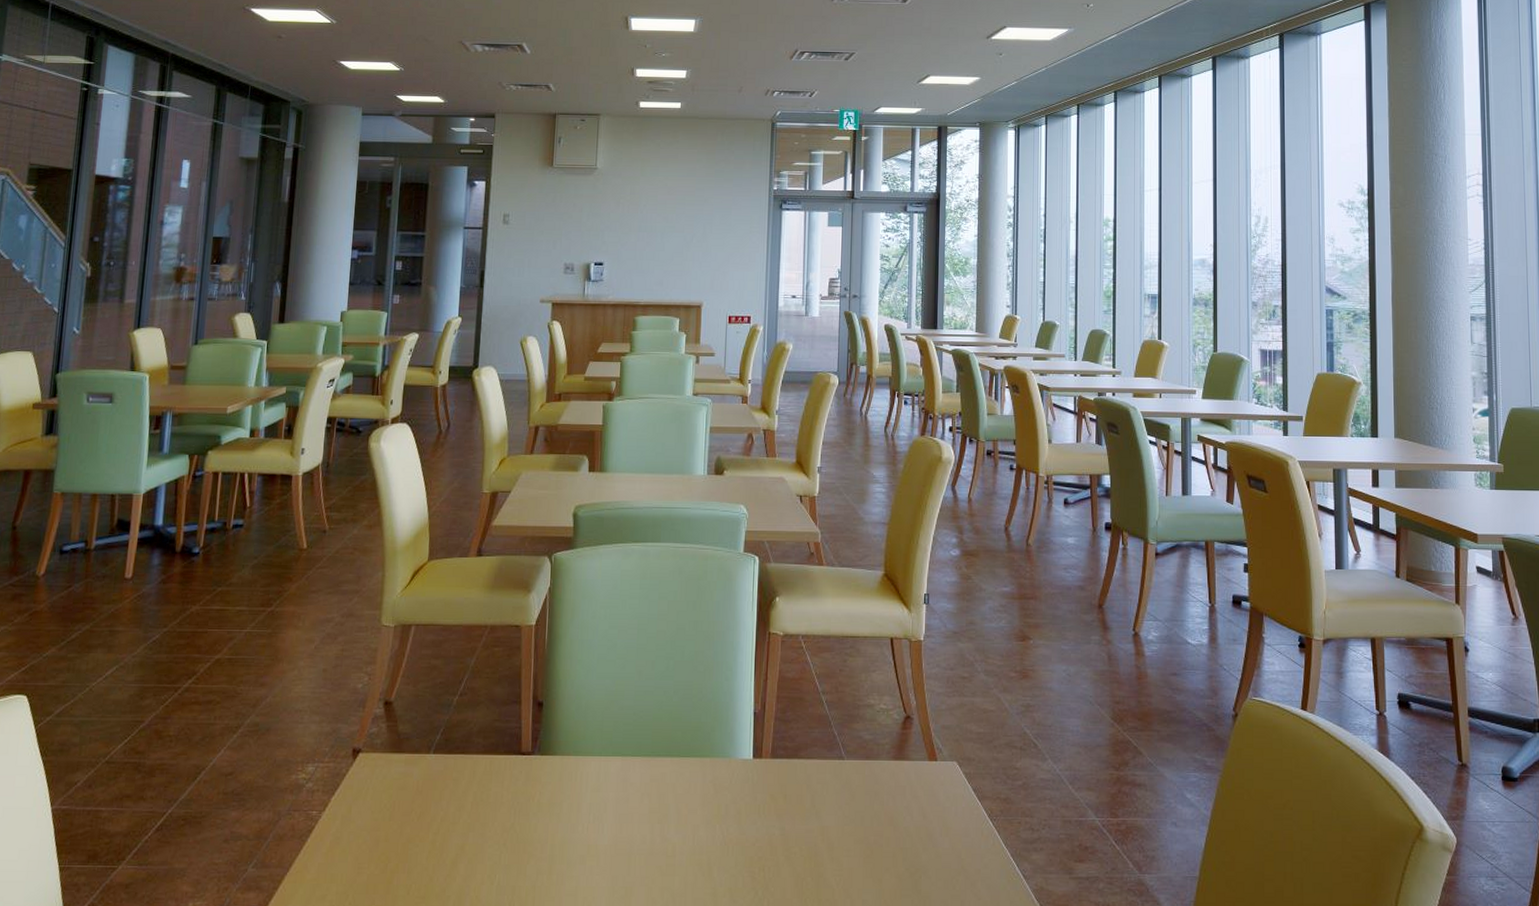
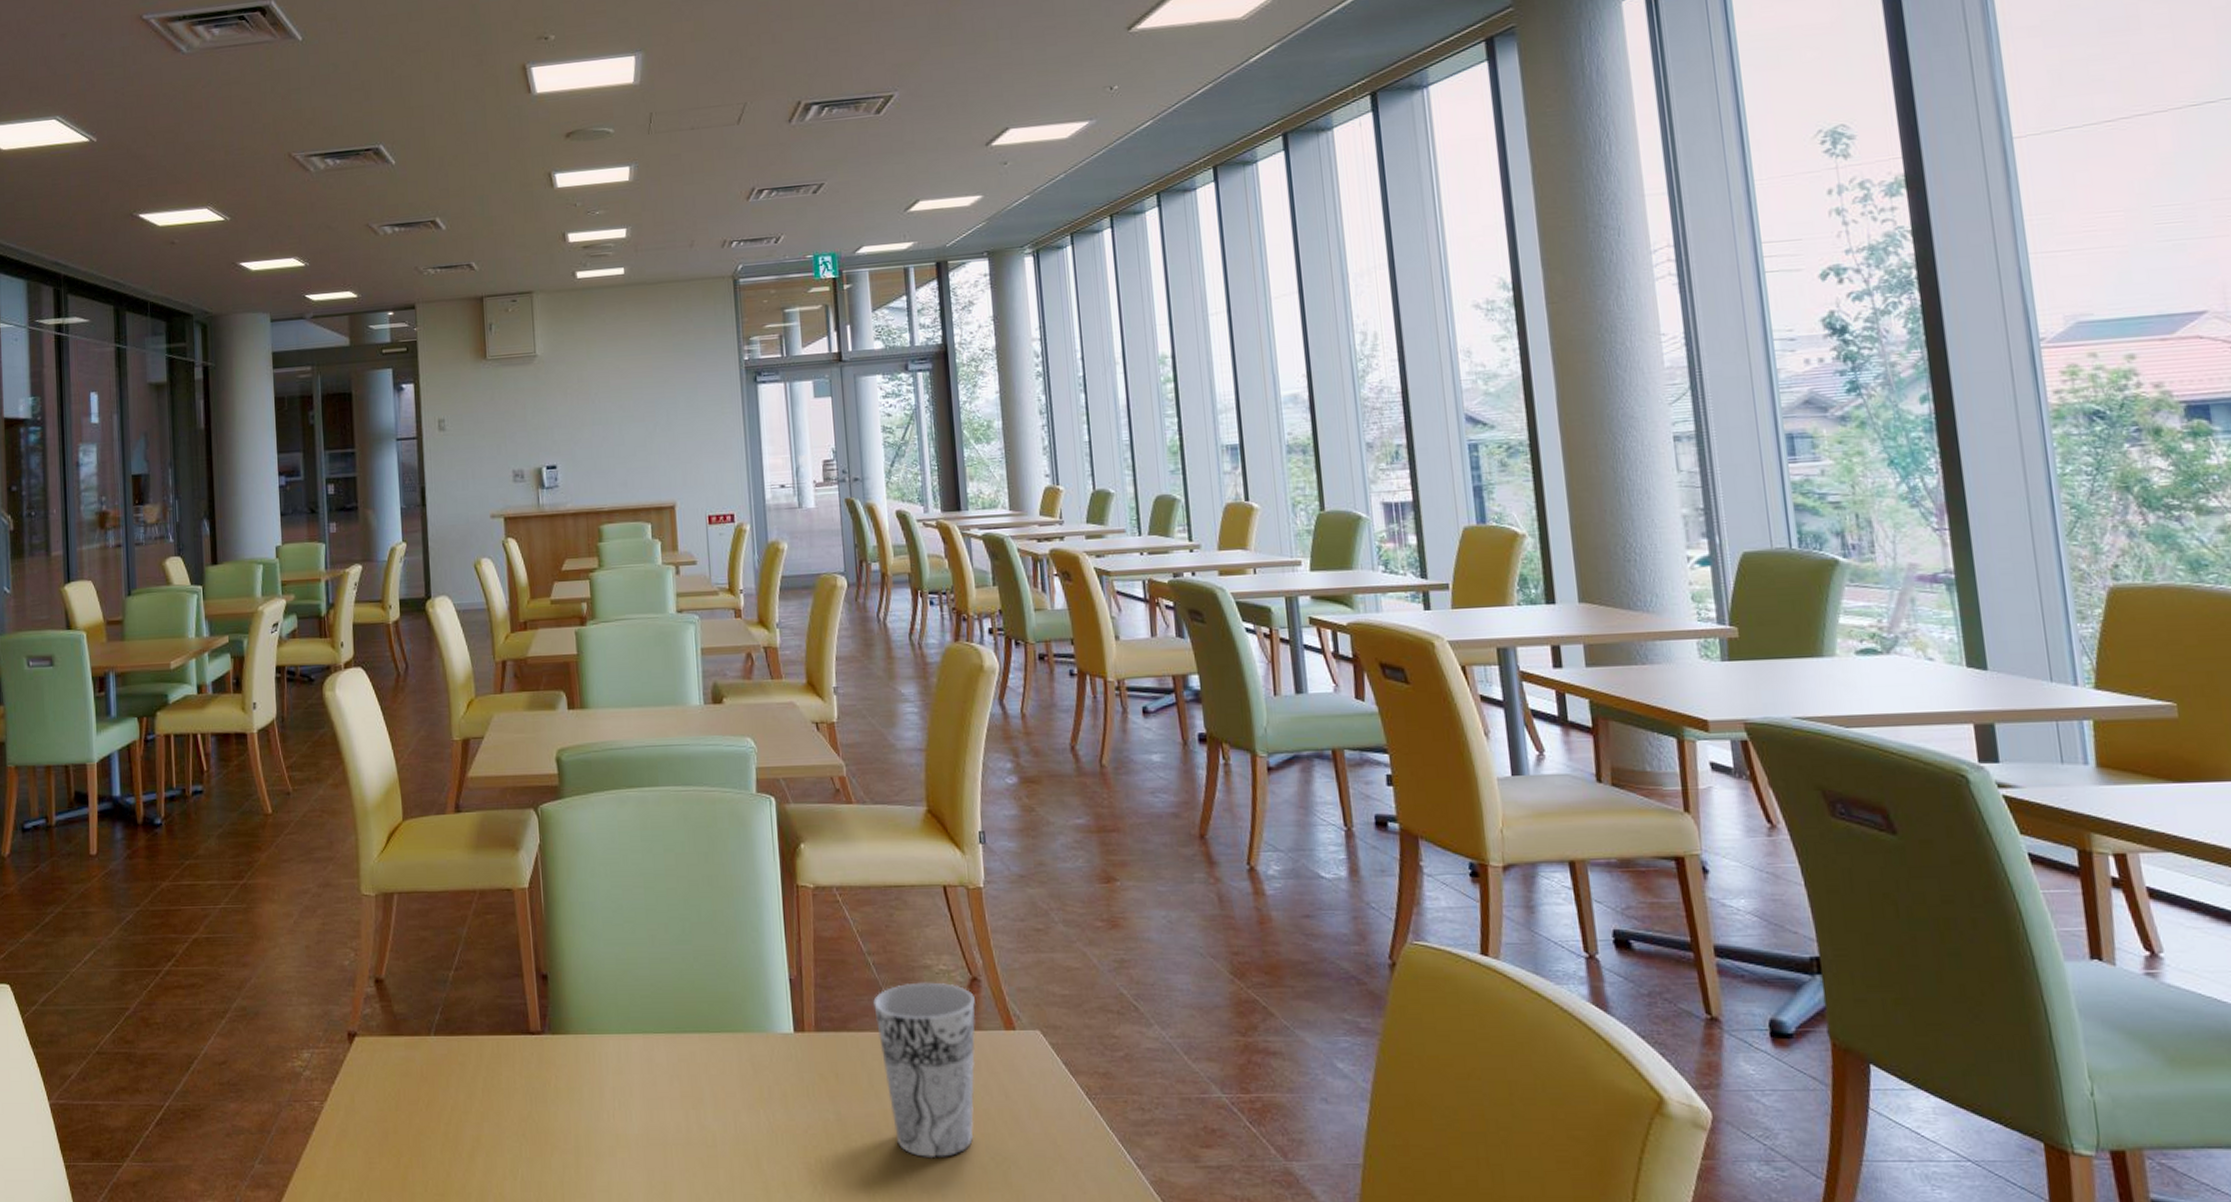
cup: none [822,718,907,869] -> present [873,982,976,1159]

